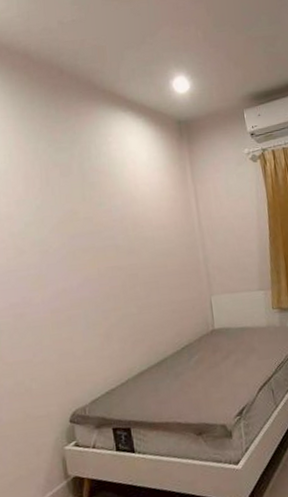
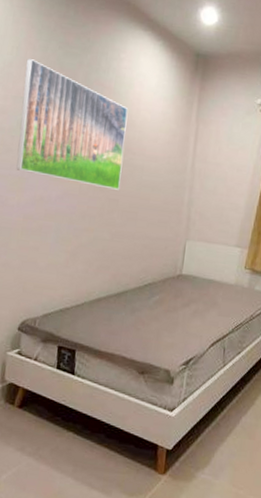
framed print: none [20,161,136,269] -> present [16,58,128,190]

